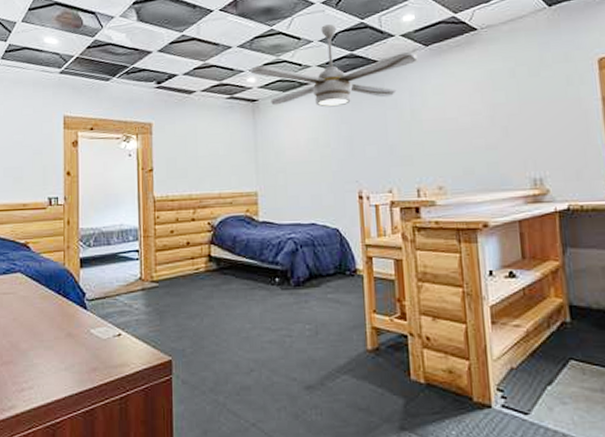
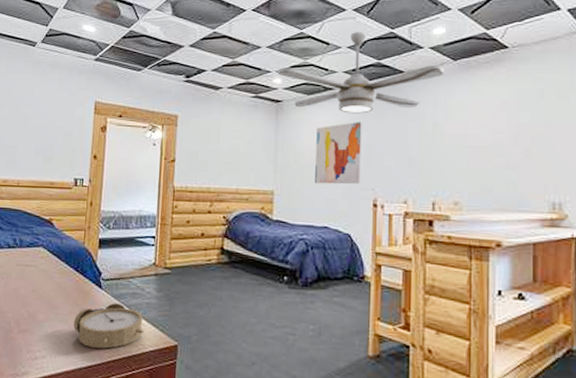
alarm clock: none [60,323,136,372] -> present [74,303,145,349]
wall art: none [295,115,344,181] -> present [315,122,362,185]

